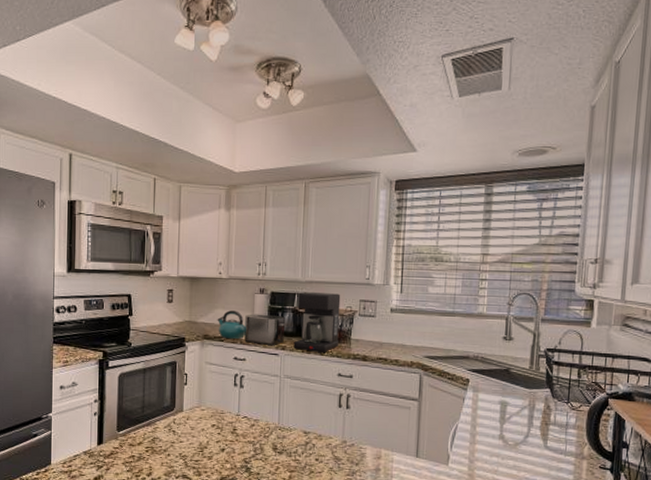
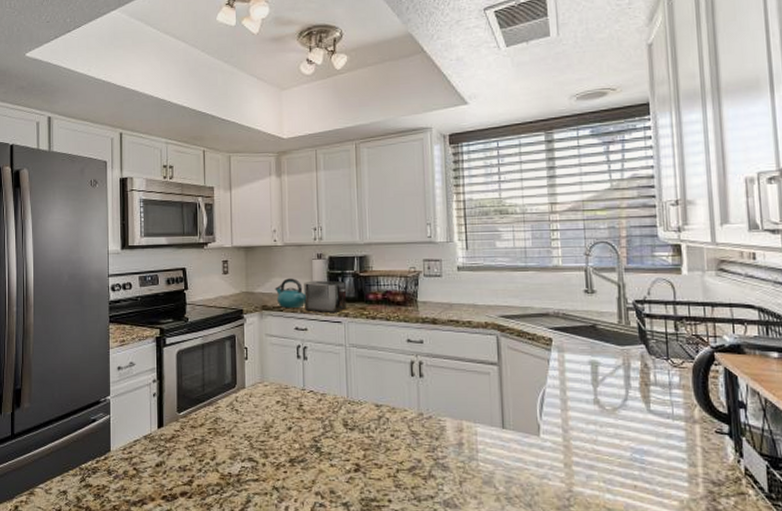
coffee maker: present [293,291,341,352] -> none [357,253,405,317]

